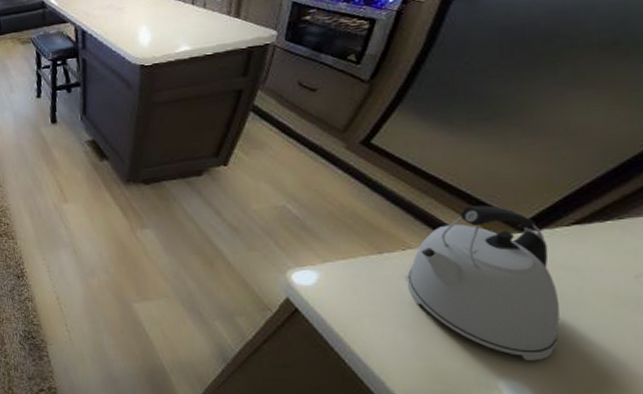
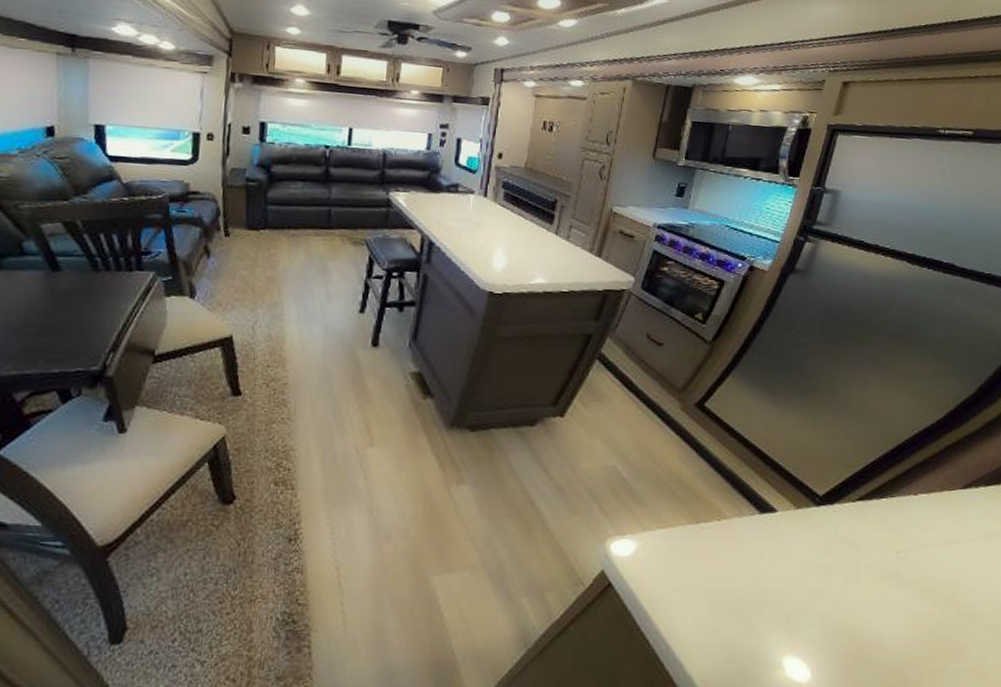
kettle: present [406,205,561,361] -> none [717,477,840,636]

